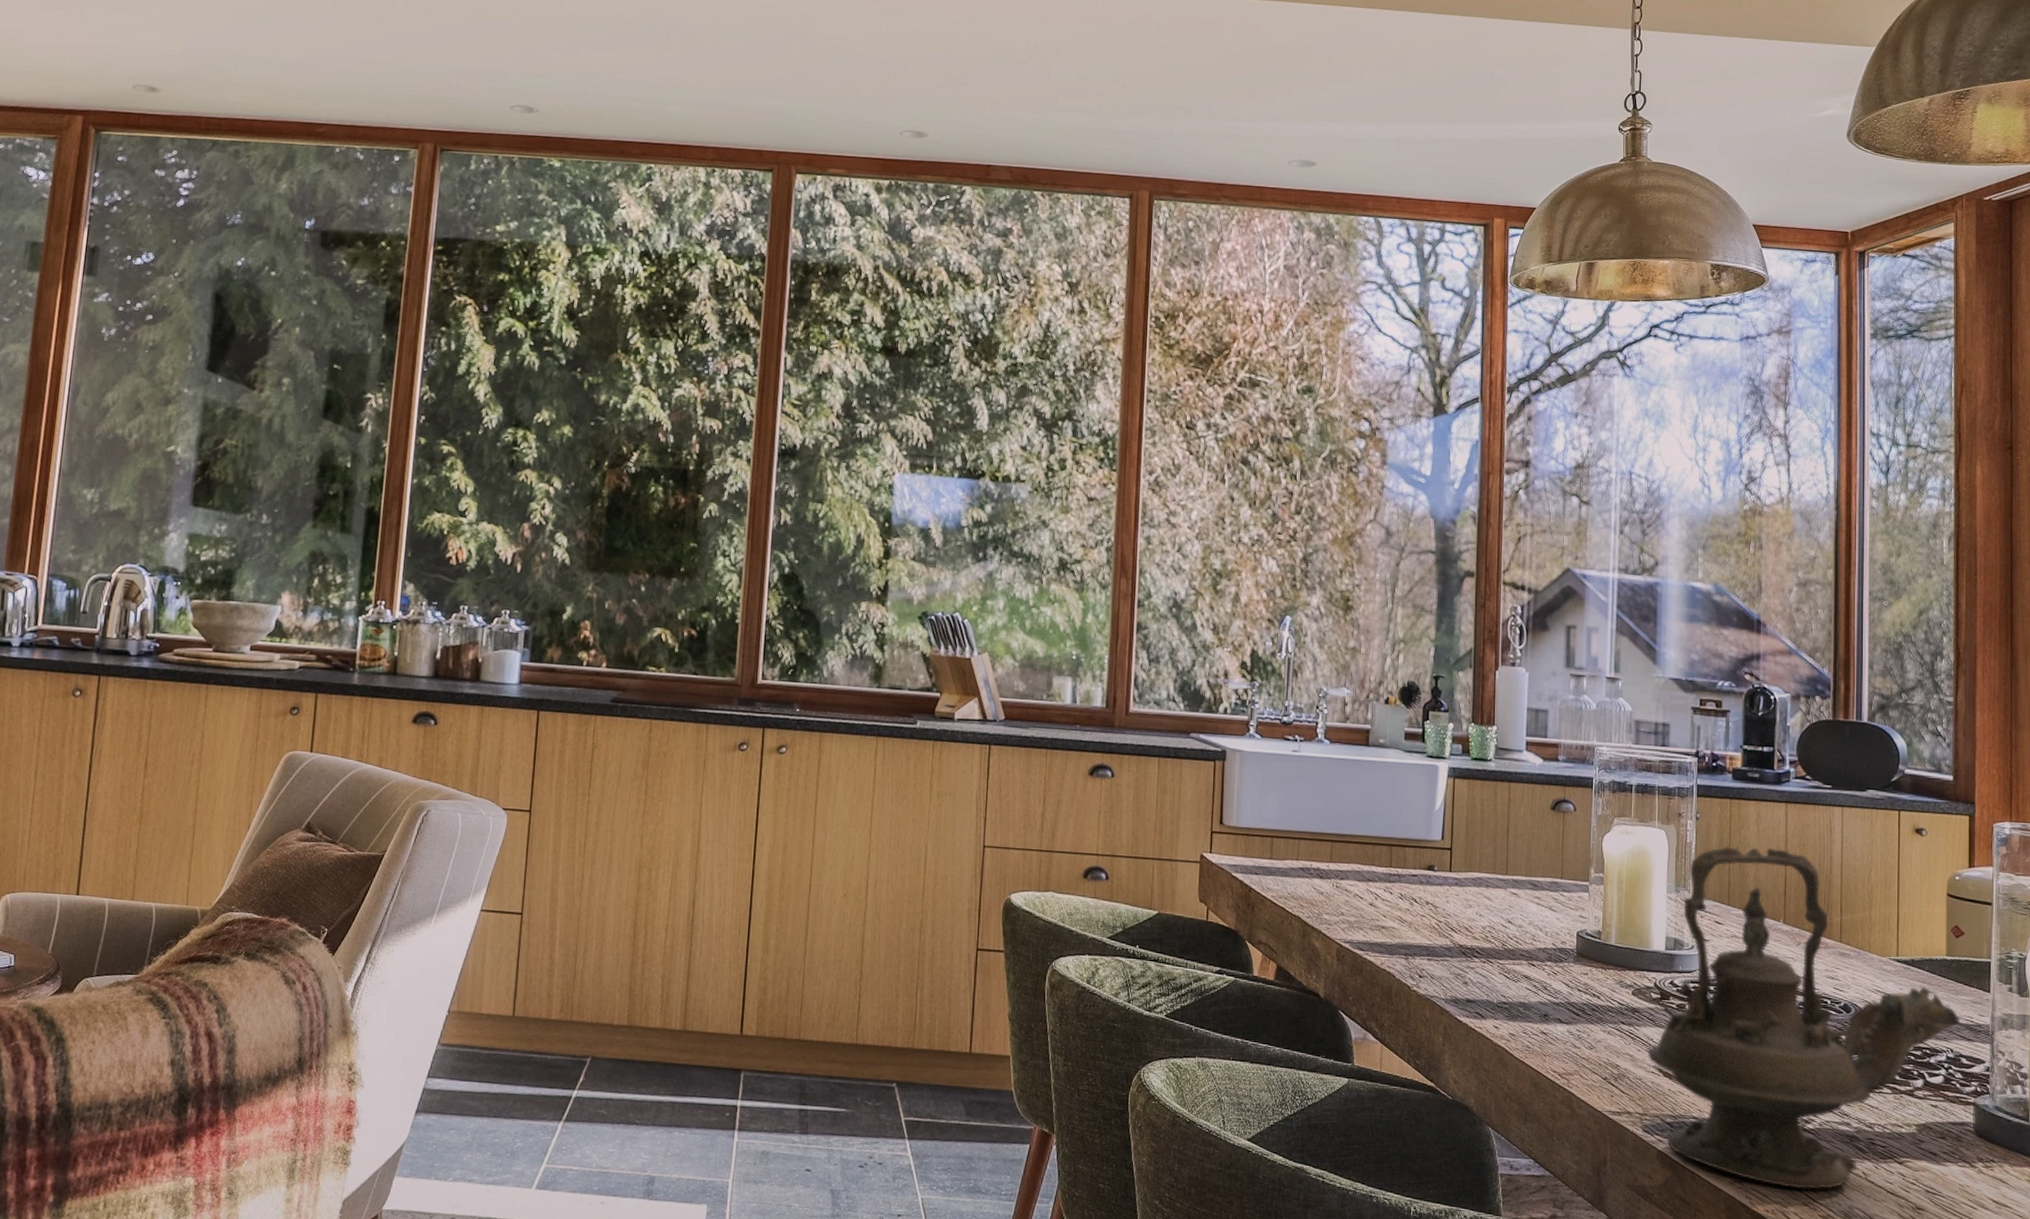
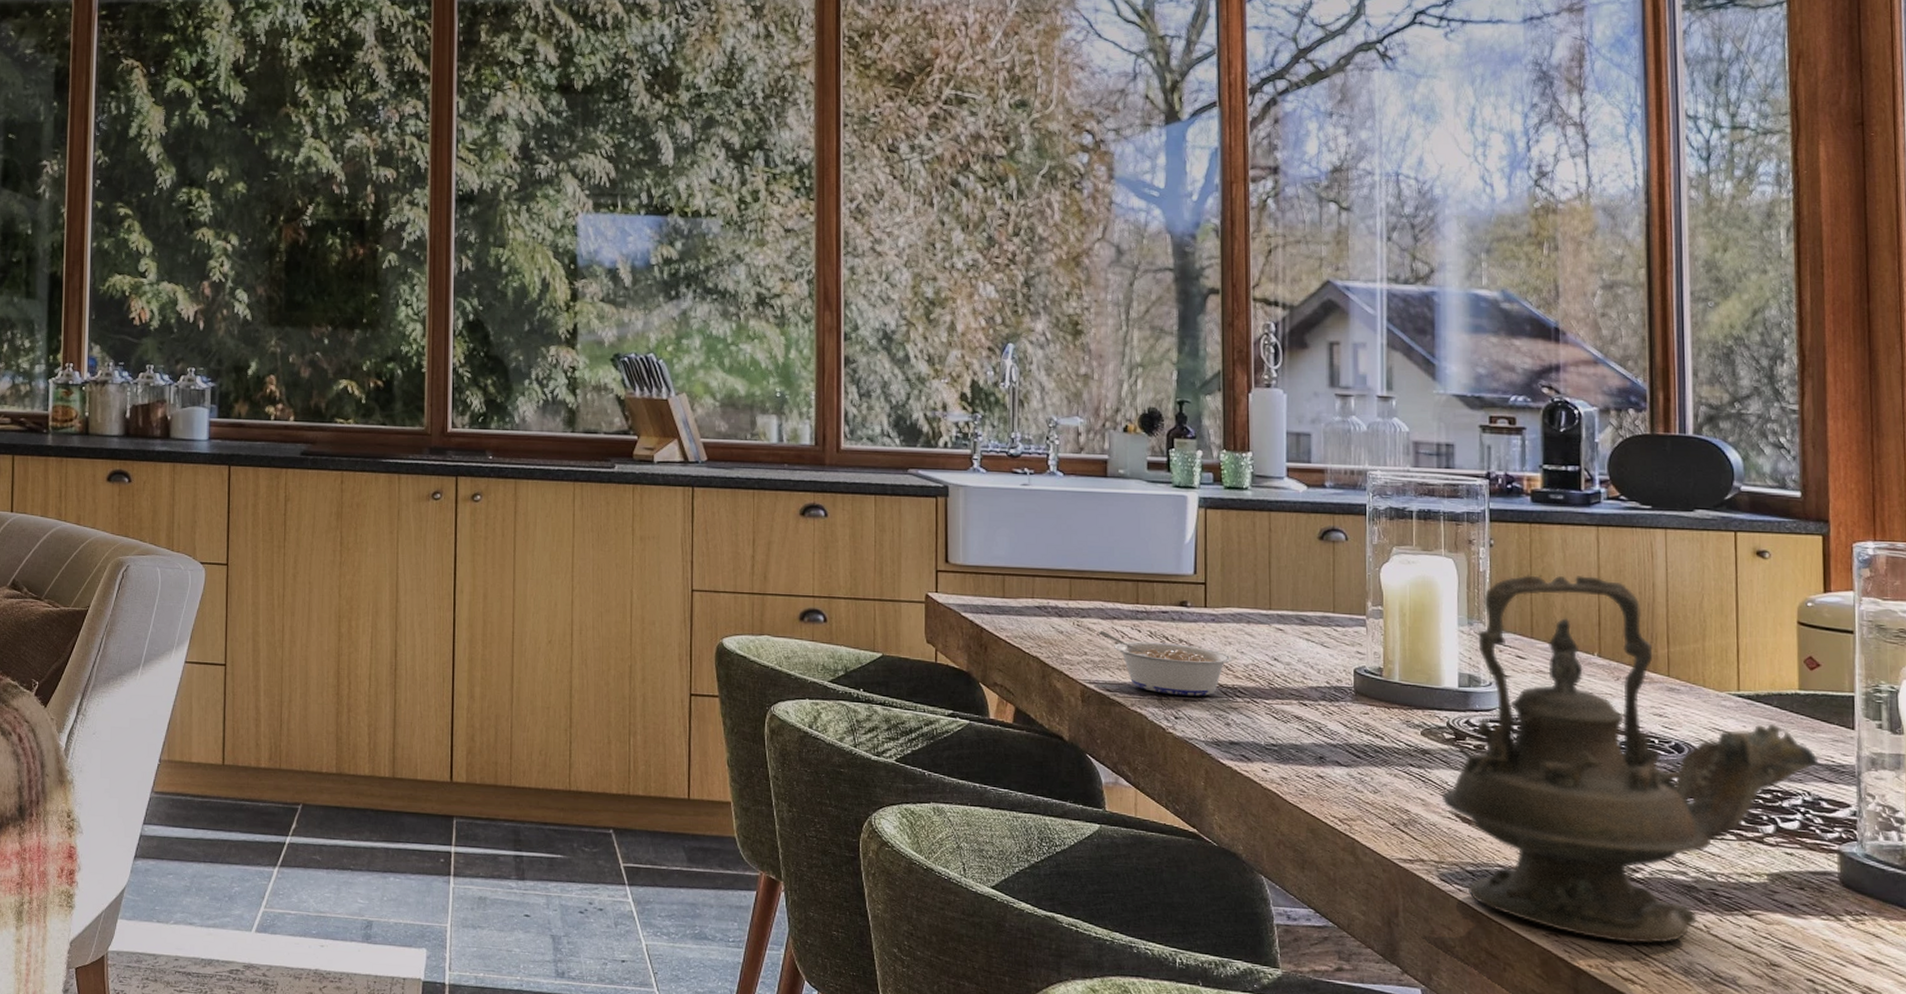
legume: none [1354,892,1472,956] -> present [1098,631,1233,697]

